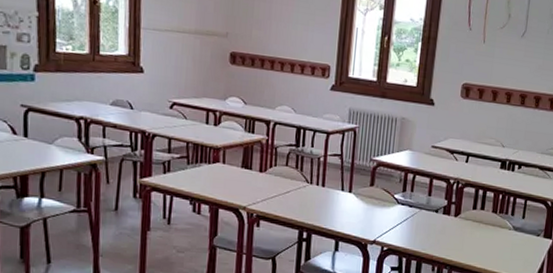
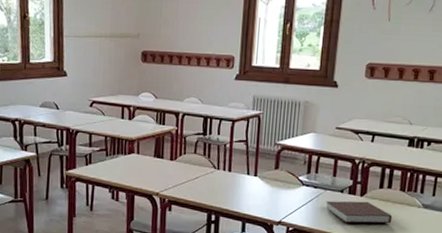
notebook: none [421,220,485,245] -> present [326,200,393,224]

